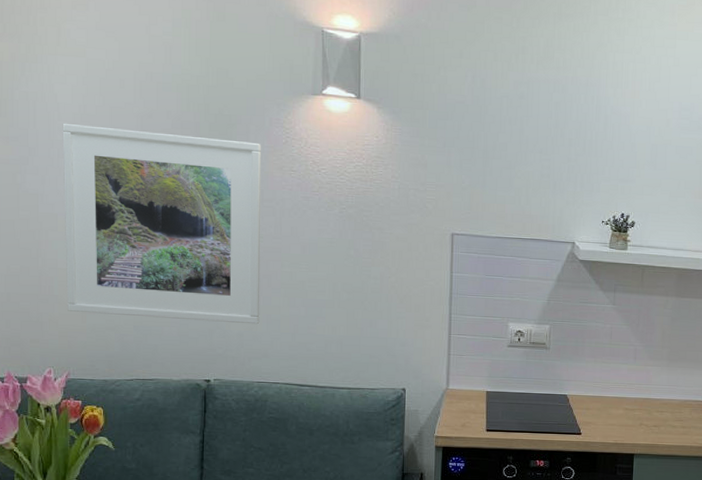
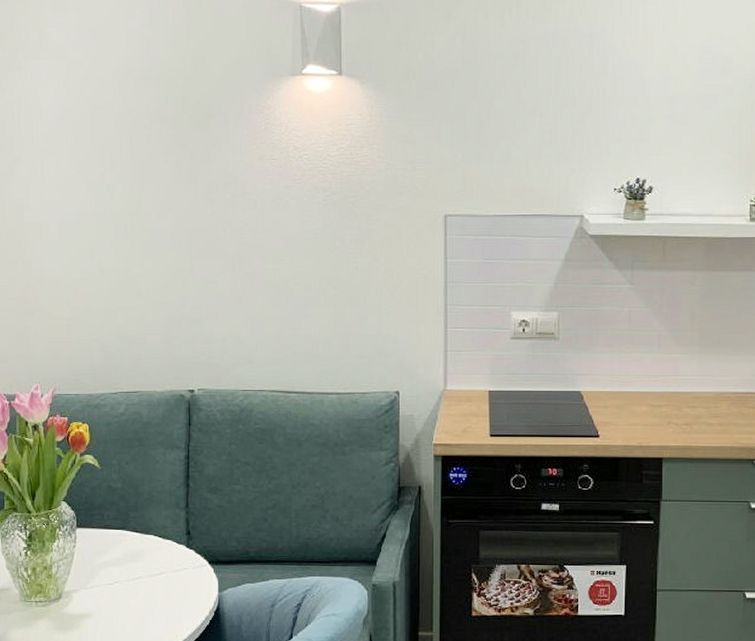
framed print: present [62,123,261,325] -> none [45,128,243,328]

